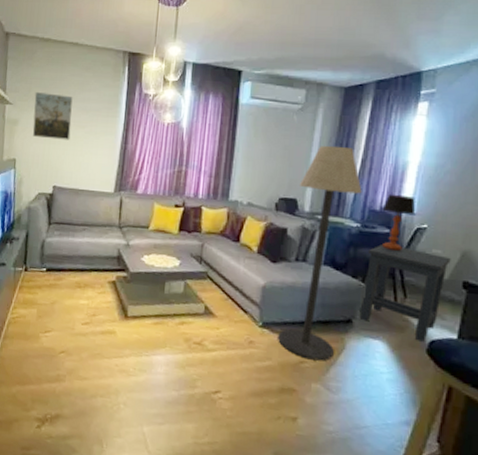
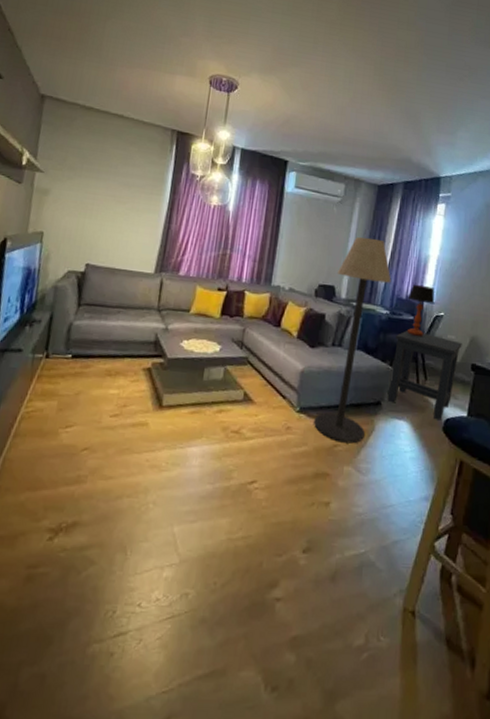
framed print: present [32,91,73,140] -> none [65,161,114,216]

